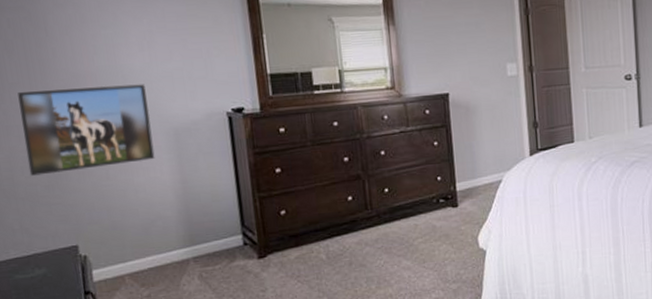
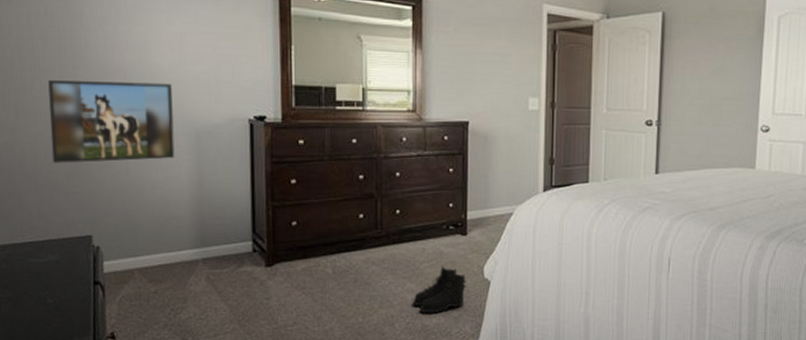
boots: none [410,240,463,289] -> present [413,266,467,314]

